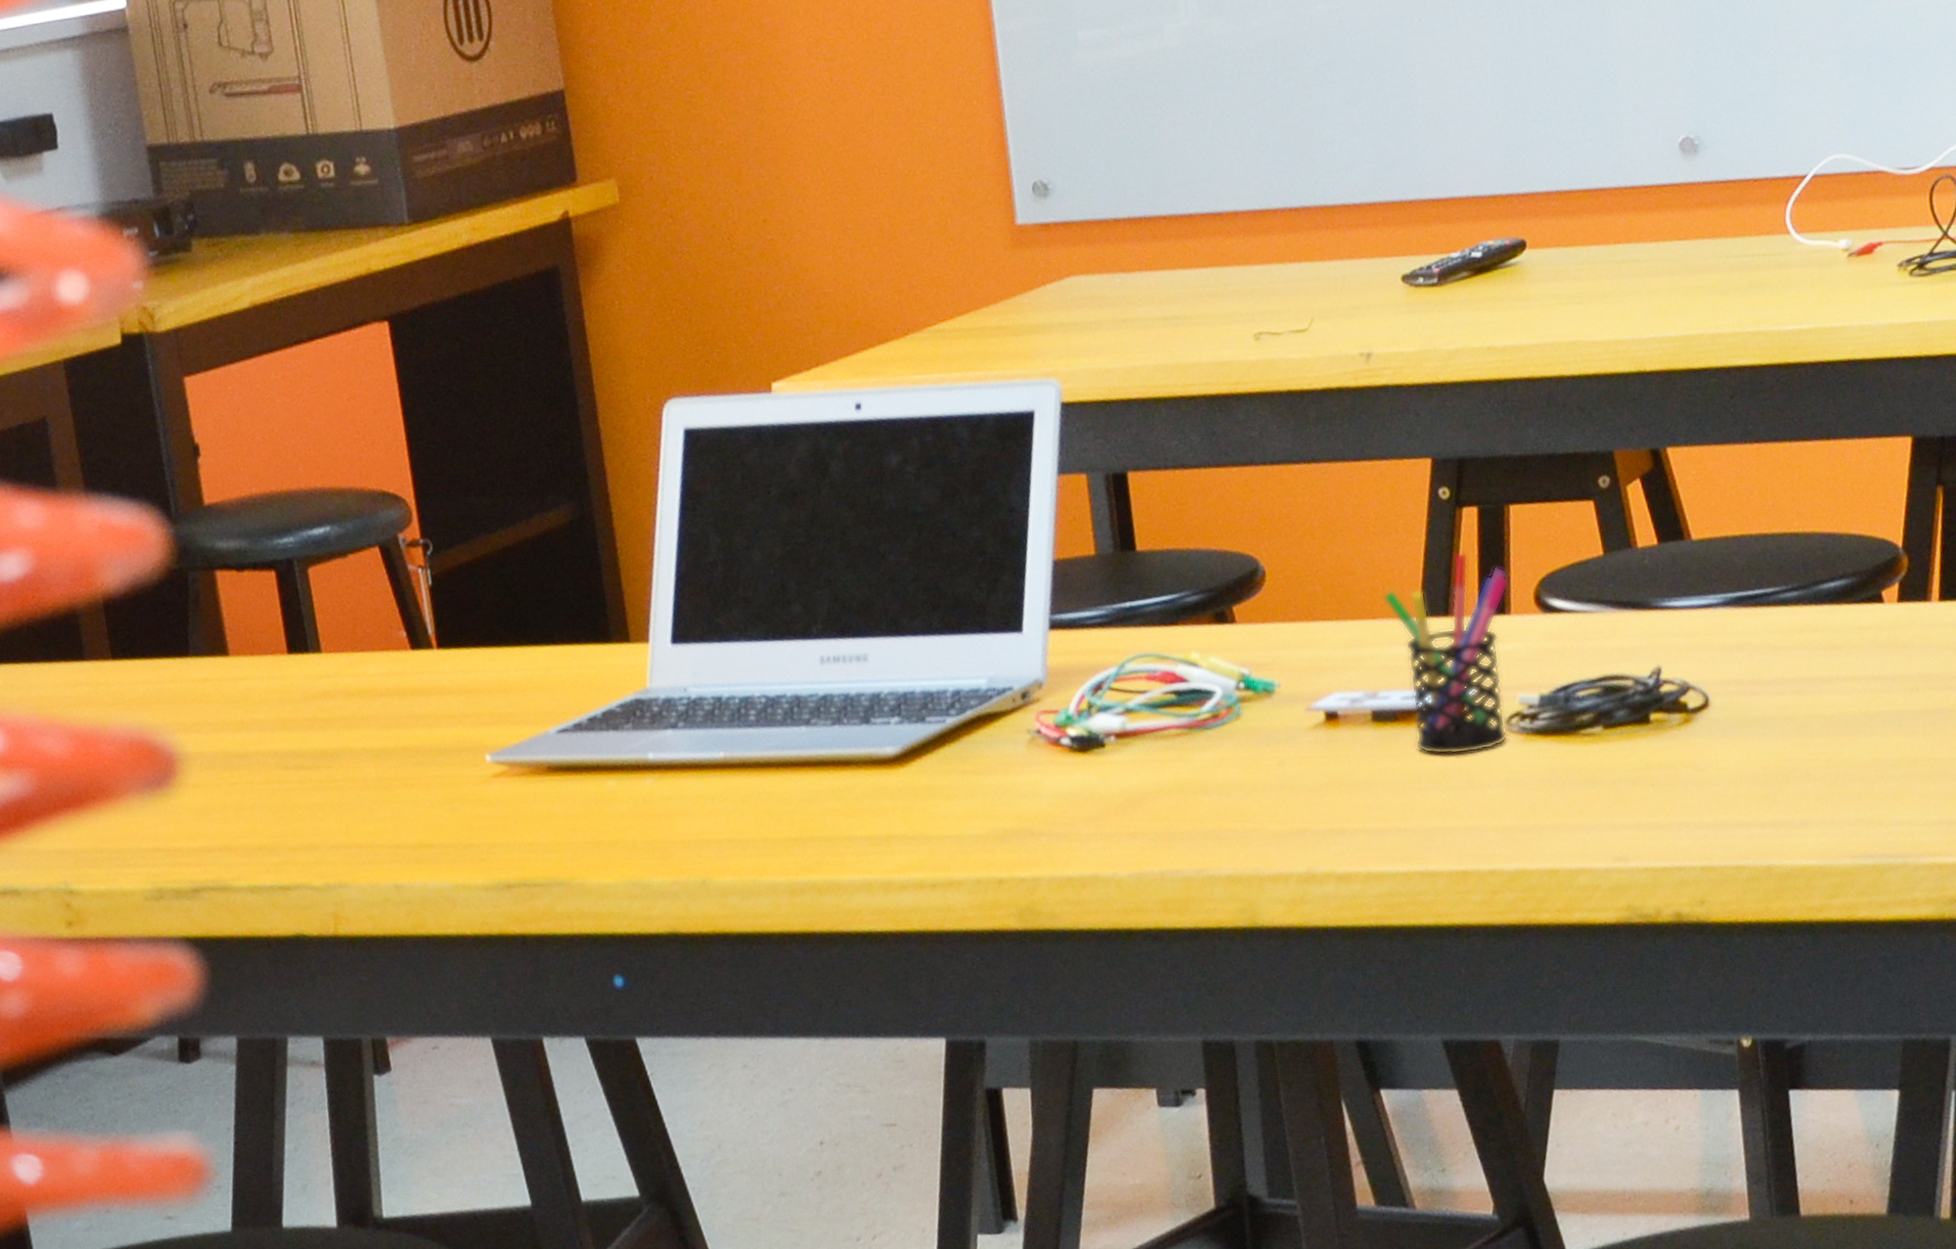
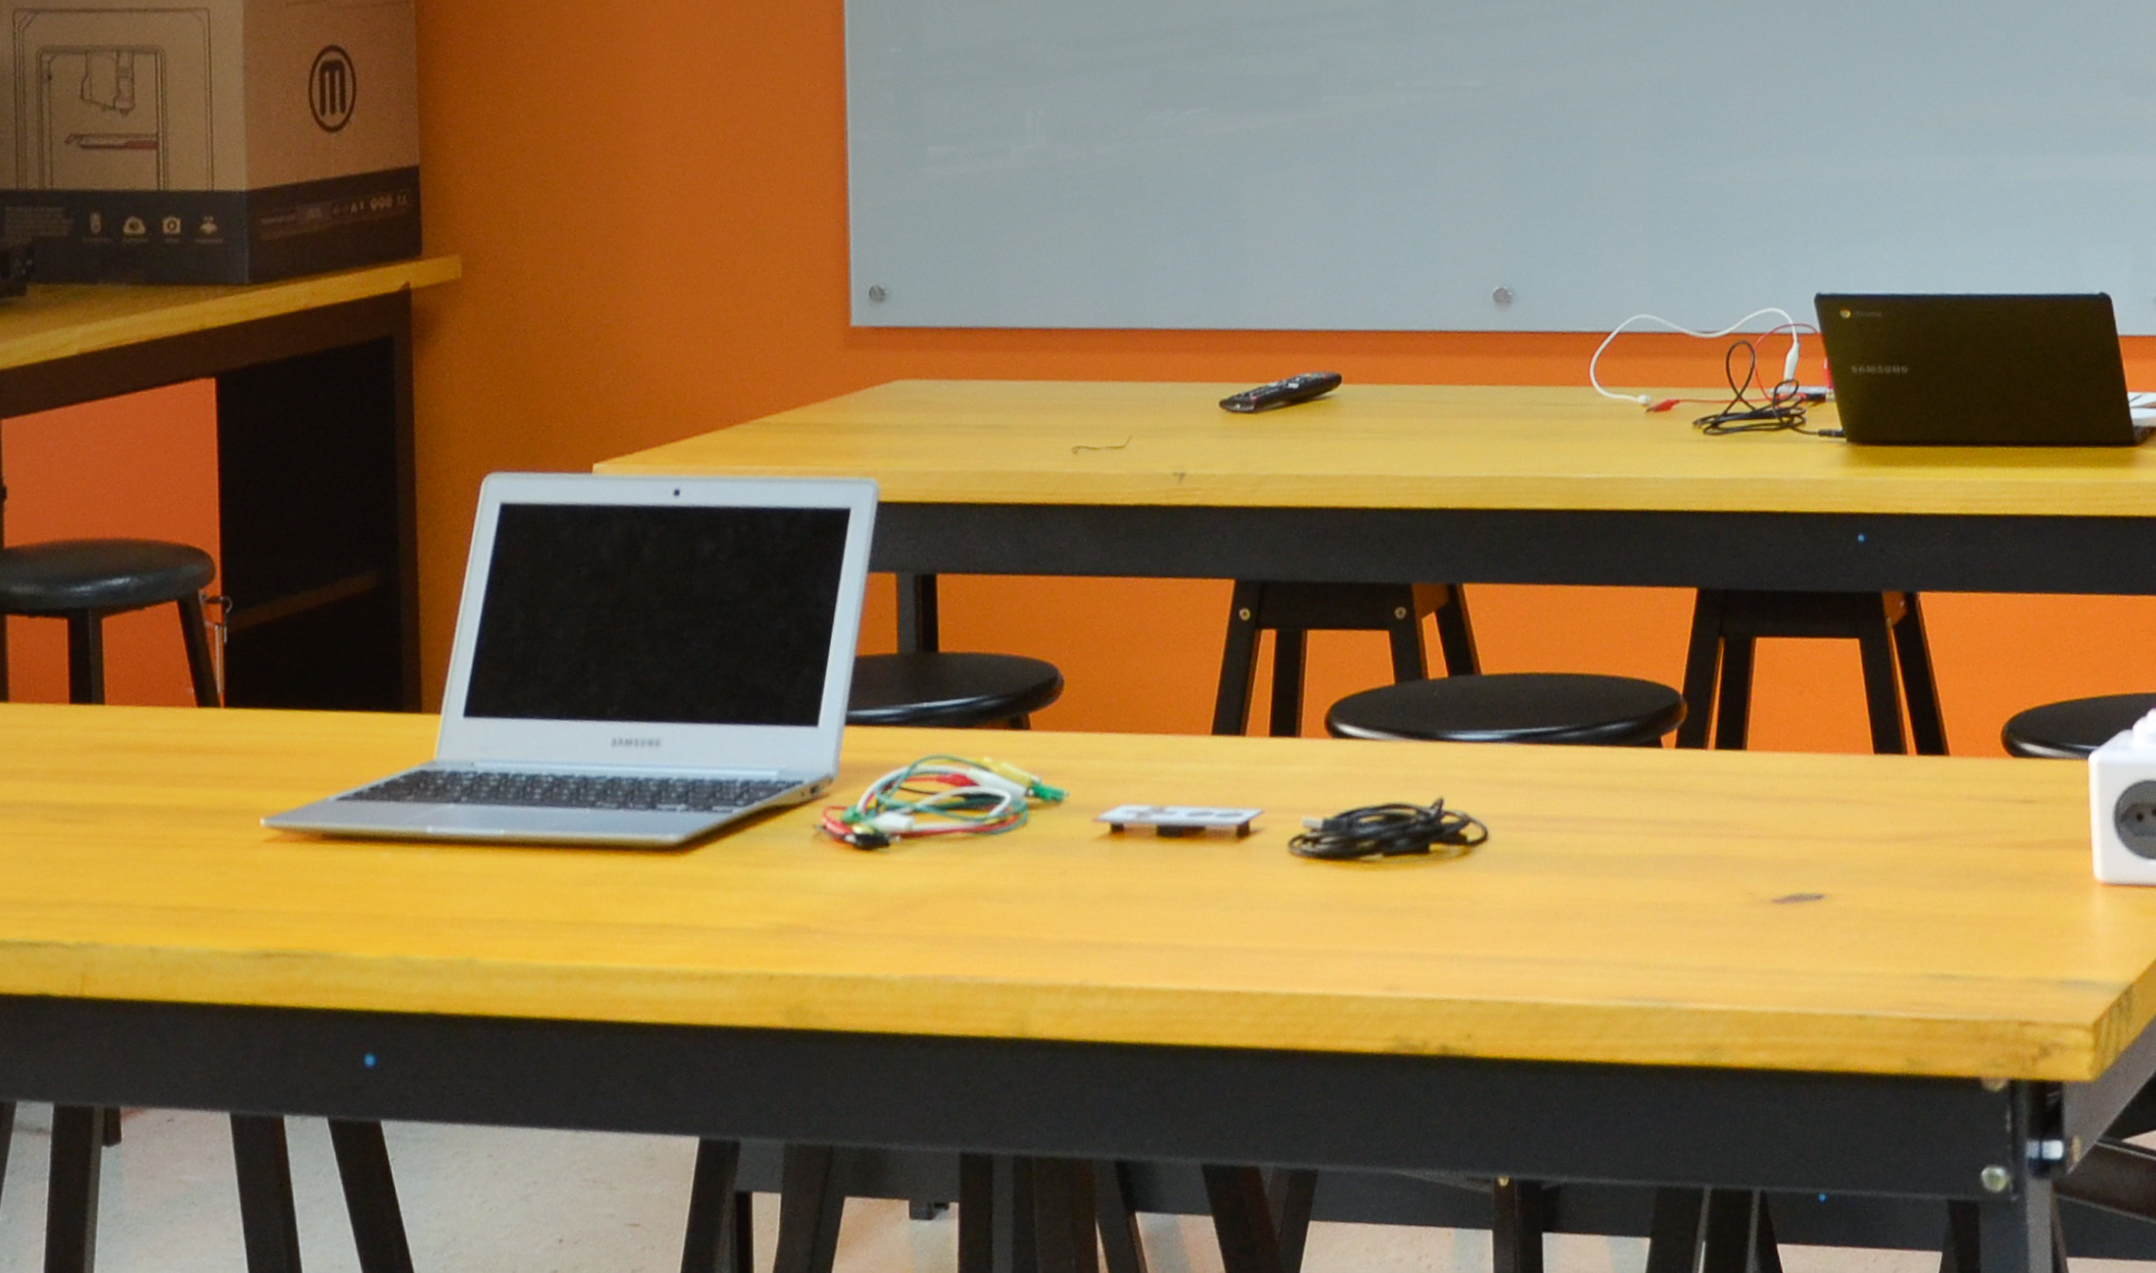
pen holder: present [1383,552,1510,755] -> none [1177,673,1302,874]

